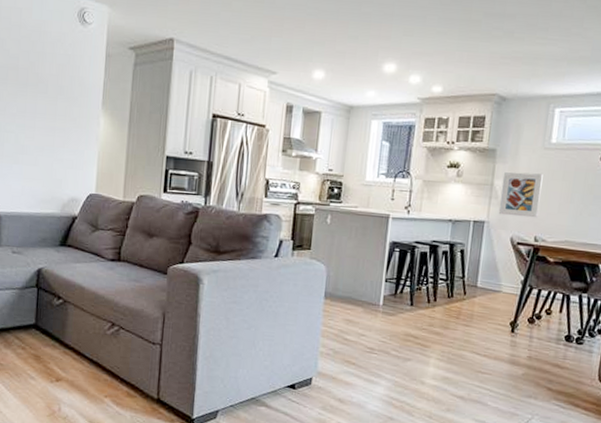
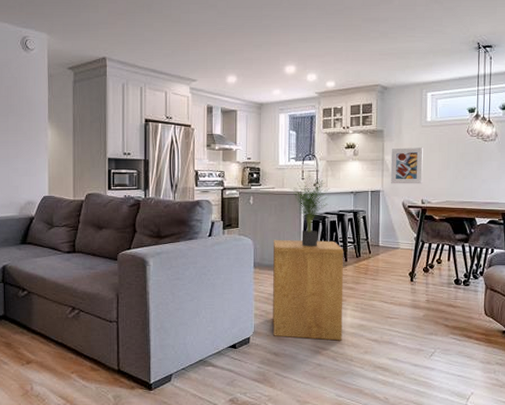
side table: none [340,267,433,393] -> present [273,239,344,341]
potted plant: none [379,194,424,281] -> present [293,174,330,247]

